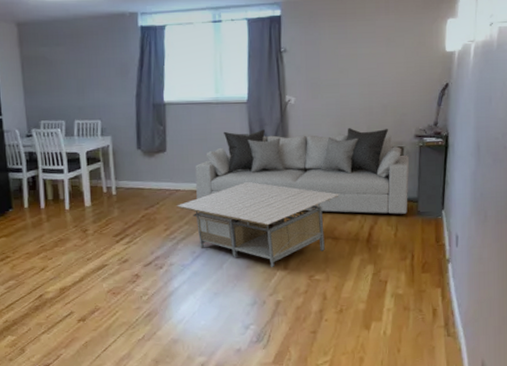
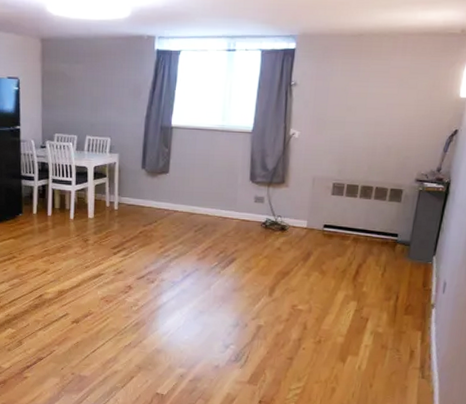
coffee table: present [176,181,339,268] -> none [173,209,332,294]
sofa: present [195,128,409,214] -> none [193,159,406,256]

